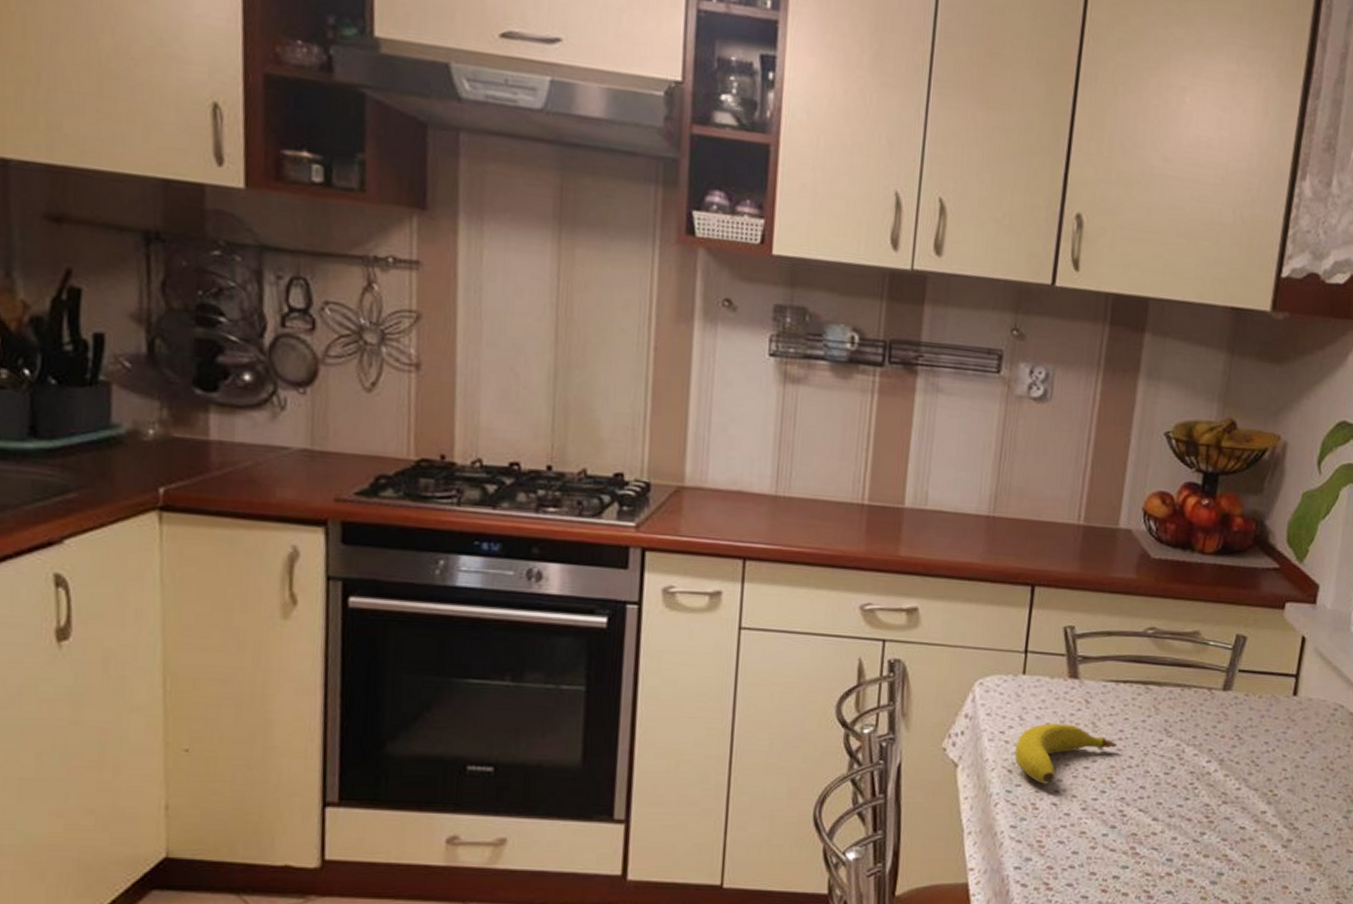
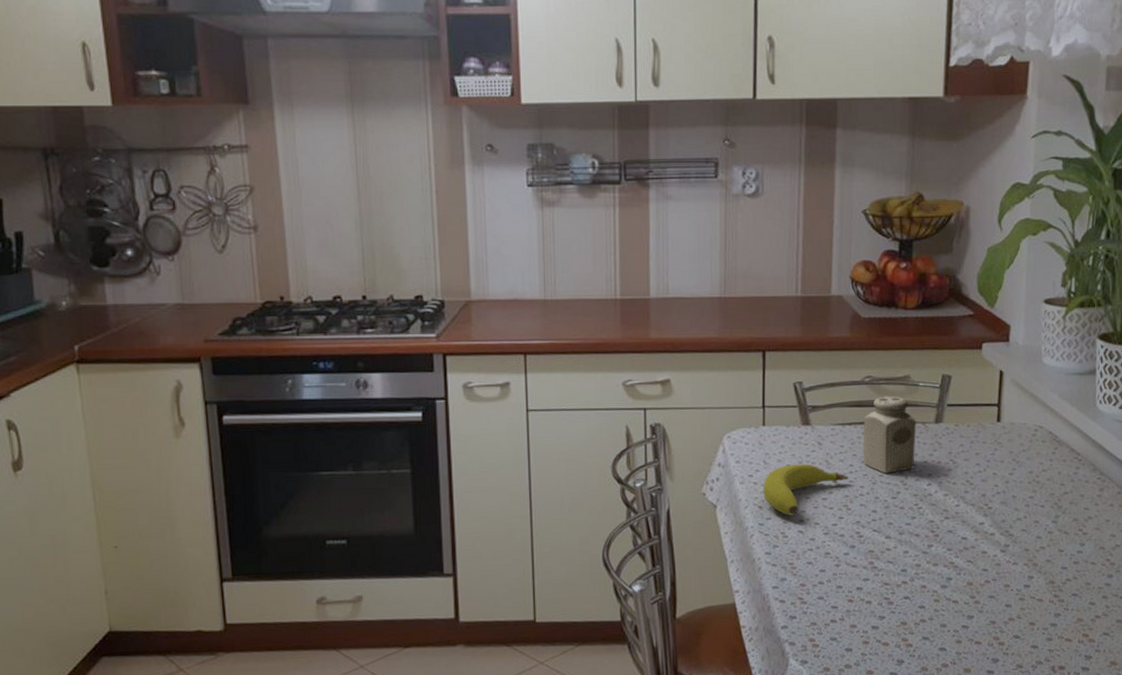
salt shaker: none [1136,653,1202,744] -> present [863,396,916,474]

